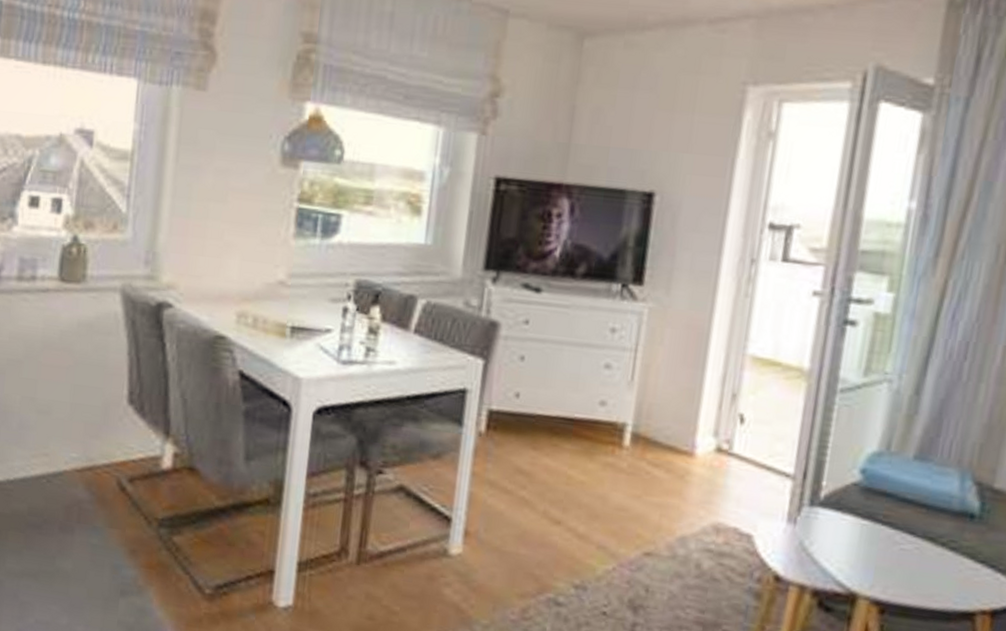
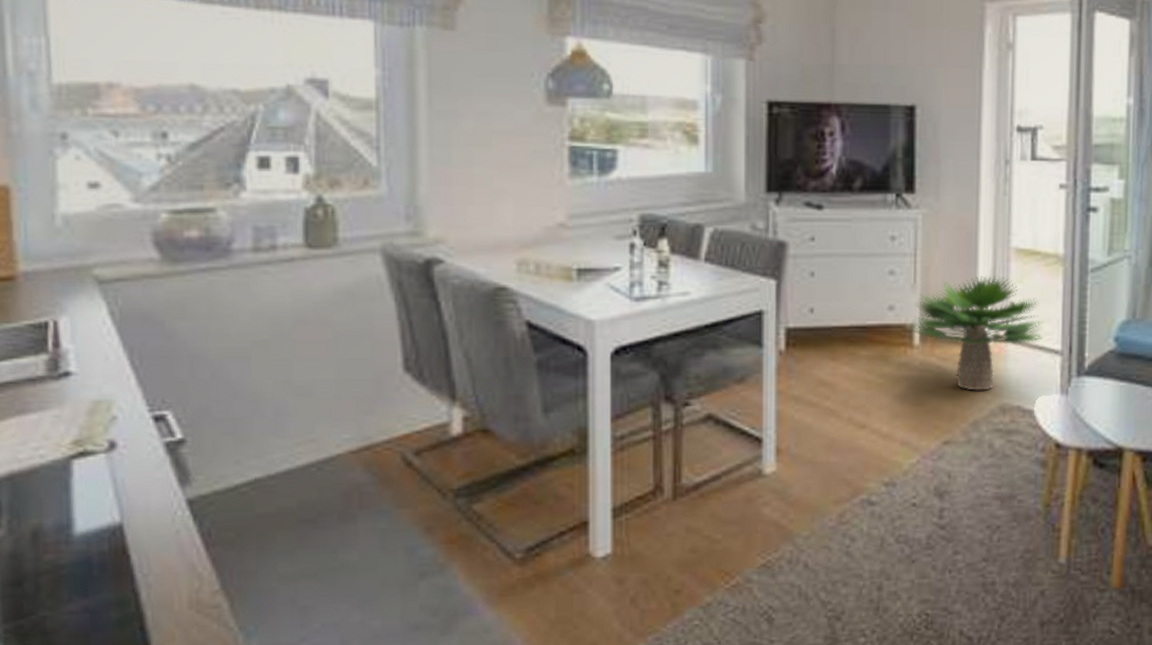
potted plant: none [620,379,776,506] -> present [909,275,1043,391]

